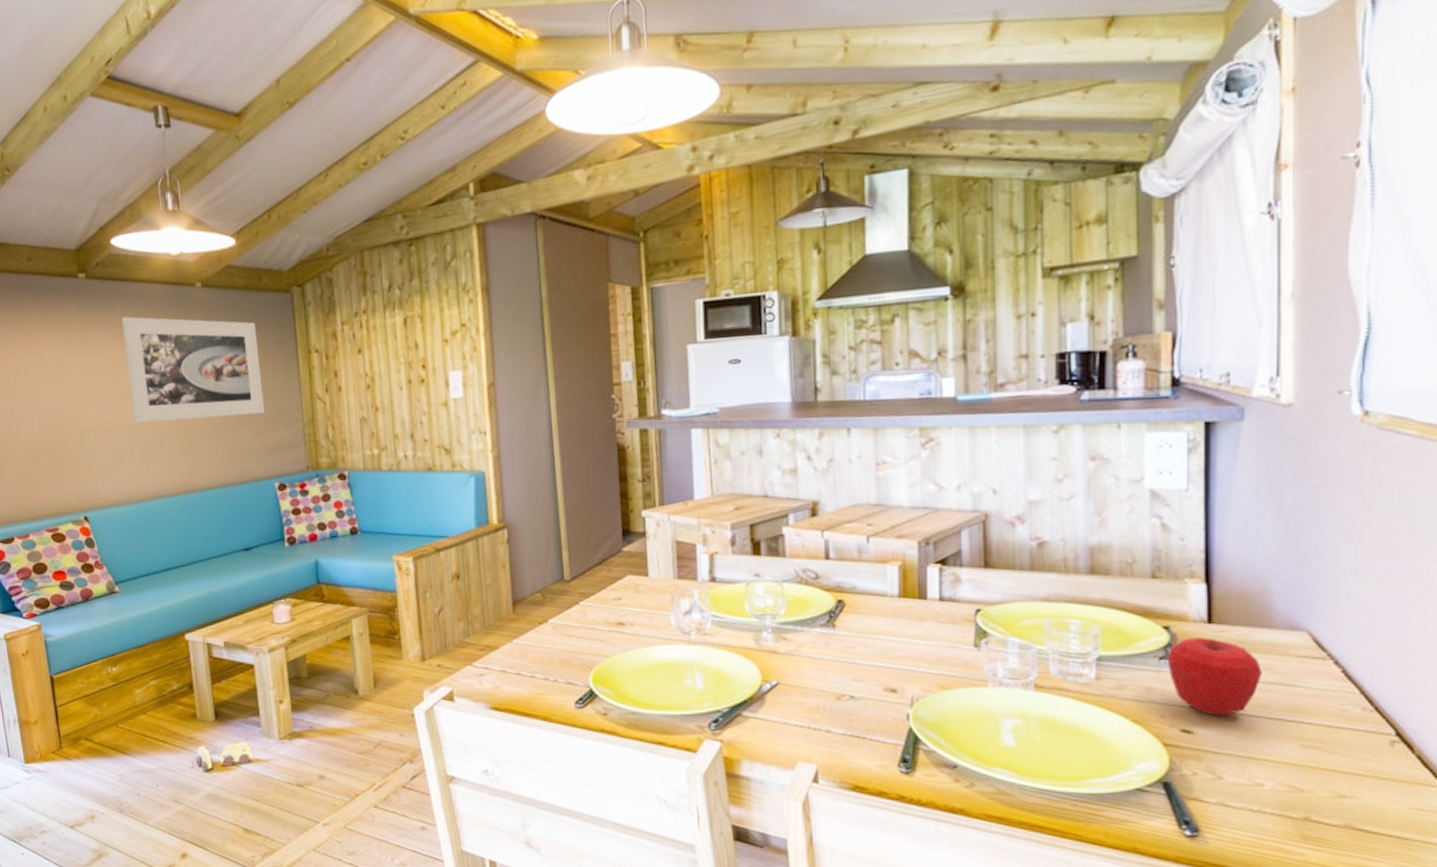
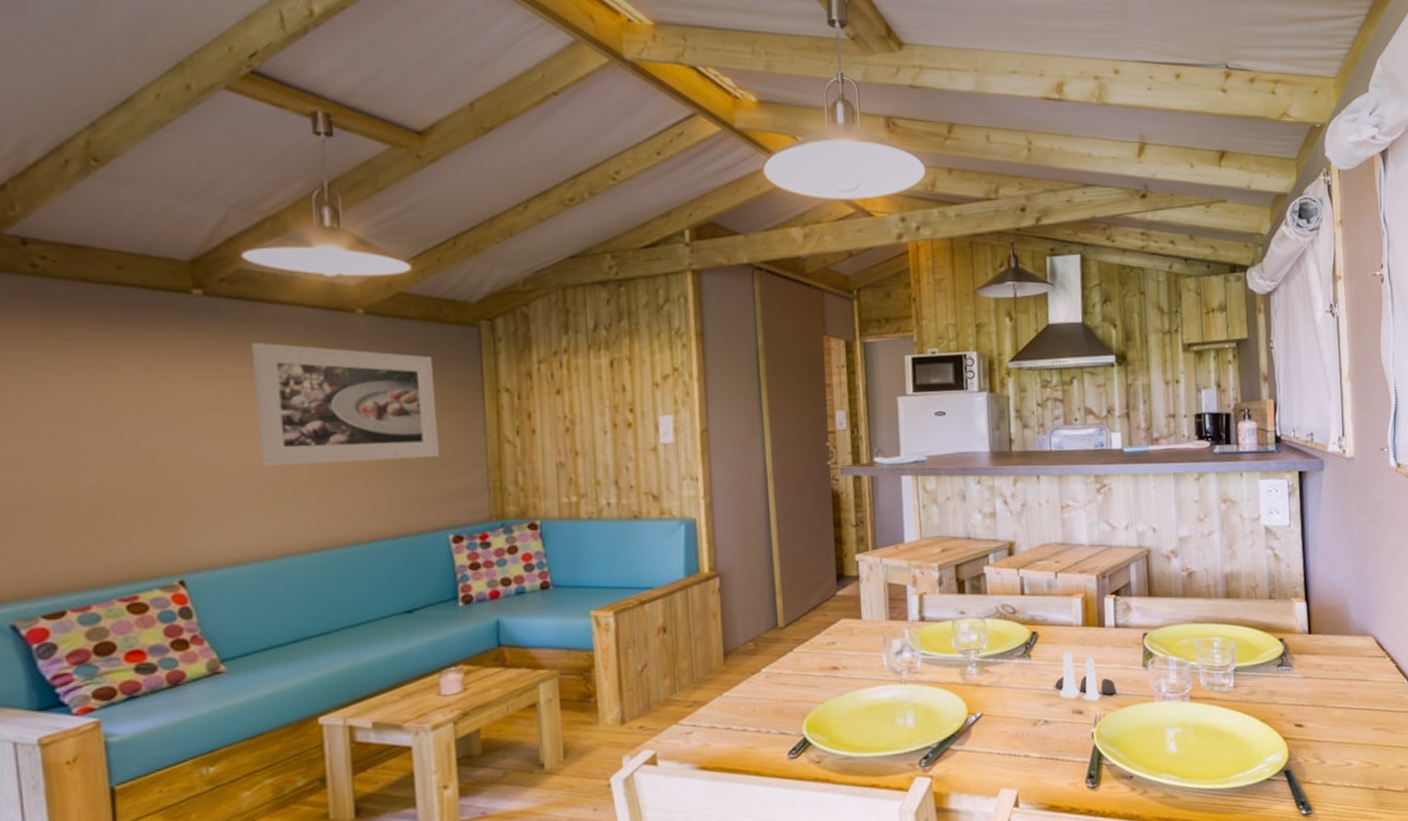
salt and pepper shaker set: none [863,623,939,680] -> present [1055,651,1116,701]
apple: present [1167,637,1262,716] -> none [1283,646,1346,710]

